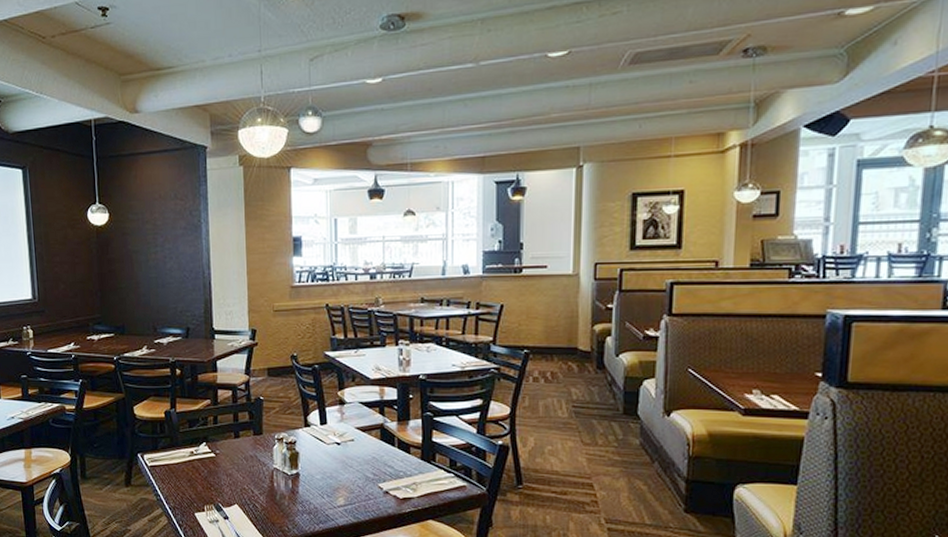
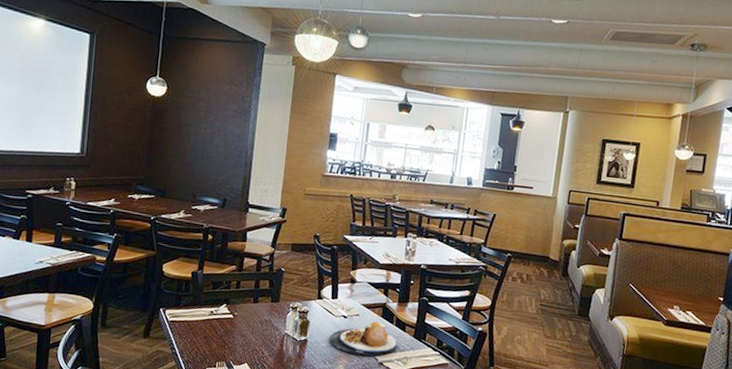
plate: none [324,446,403,485] -> present [329,321,398,356]

